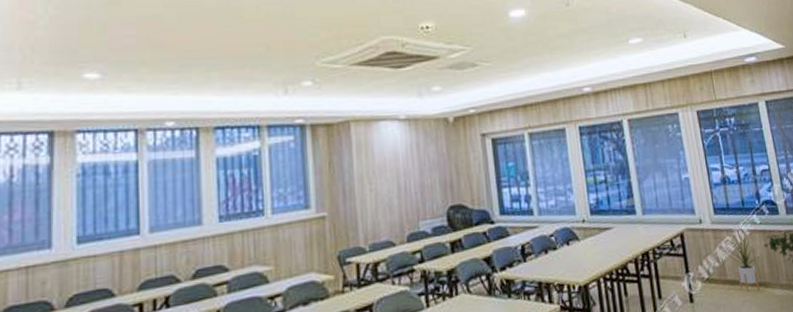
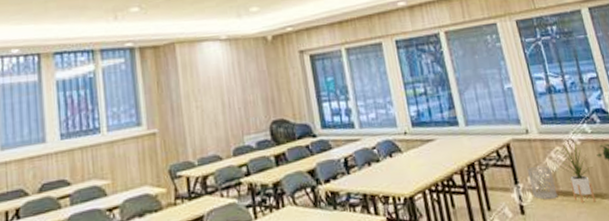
wastebasket: none [698,255,726,288] -> present [526,166,558,200]

